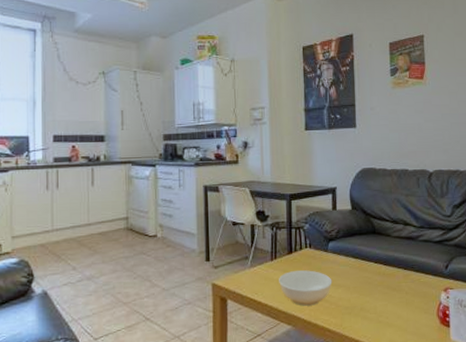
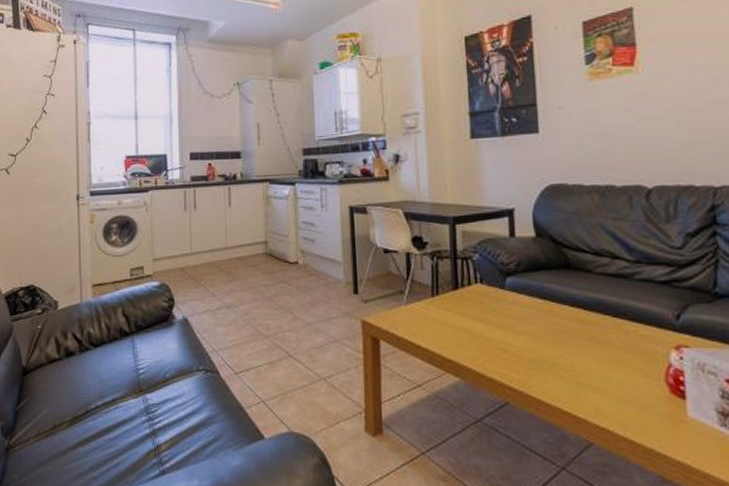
bowl: present [279,270,332,306] -> none [442,311,512,355]

